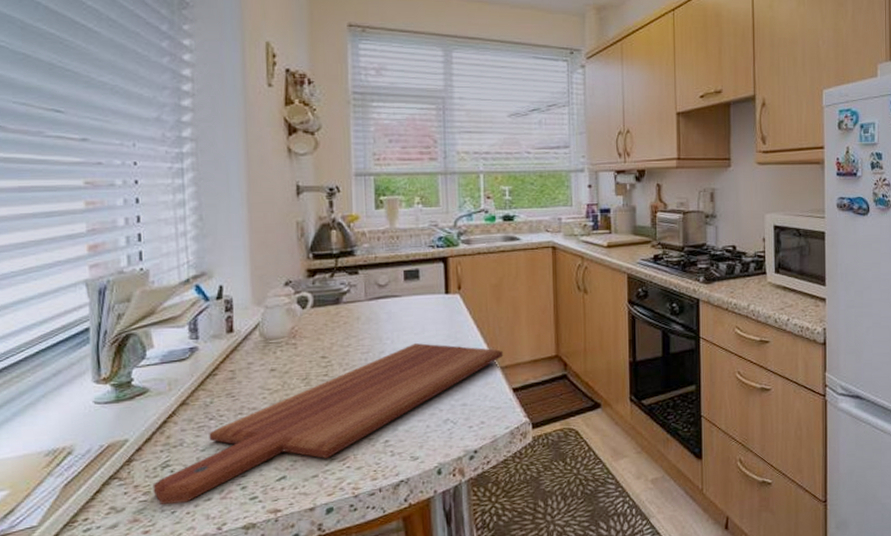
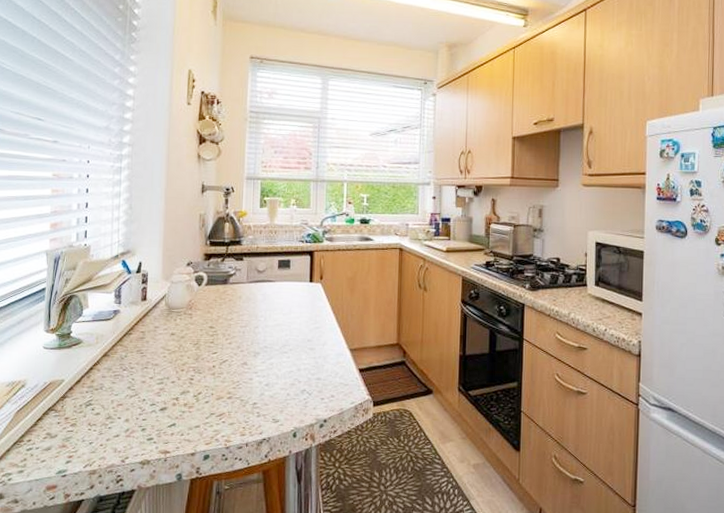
cutting board: present [152,343,504,505] -> none [78,322,354,436]

